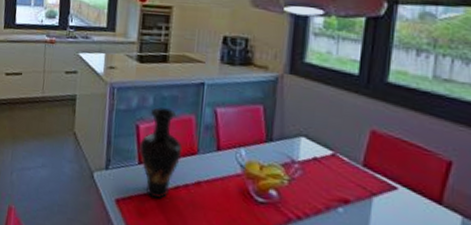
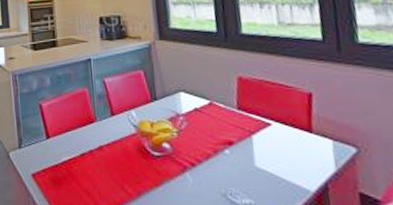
vase: present [138,106,183,198] -> none [44,85,82,167]

